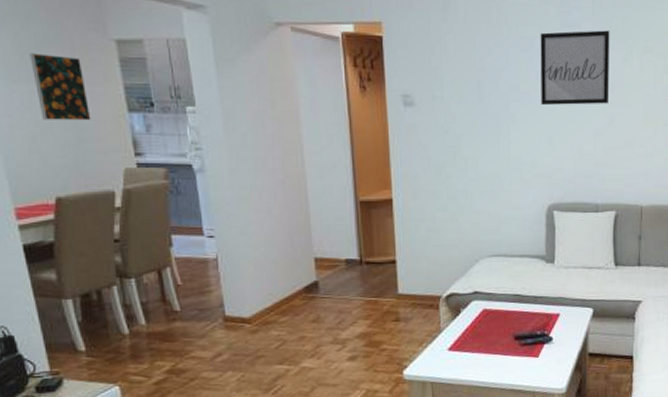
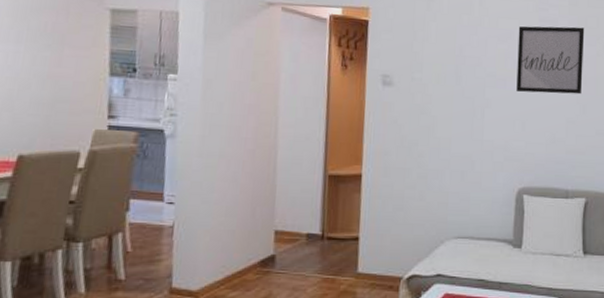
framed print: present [29,53,91,121] -> none [22,16,73,82]

